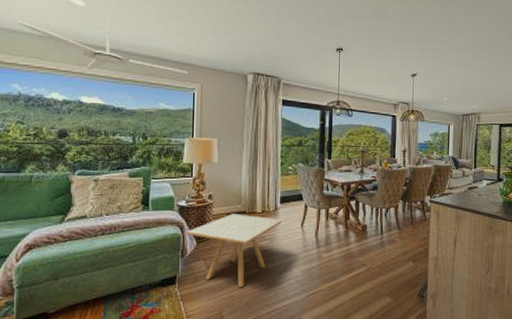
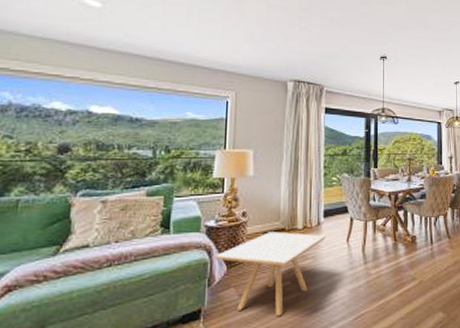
ceiling fan: present [18,15,189,74] -> none [14,18,222,82]

